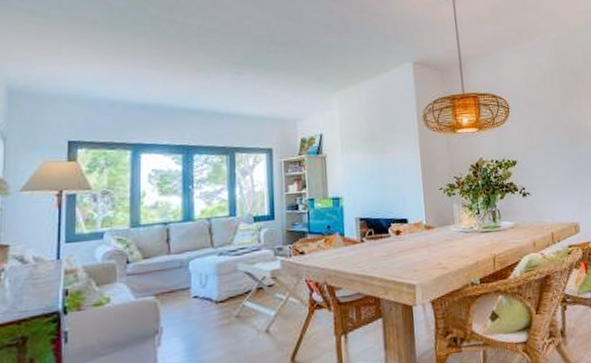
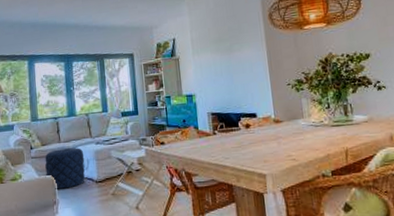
pouf: none [145,260,202,315] -> present [45,147,85,189]

